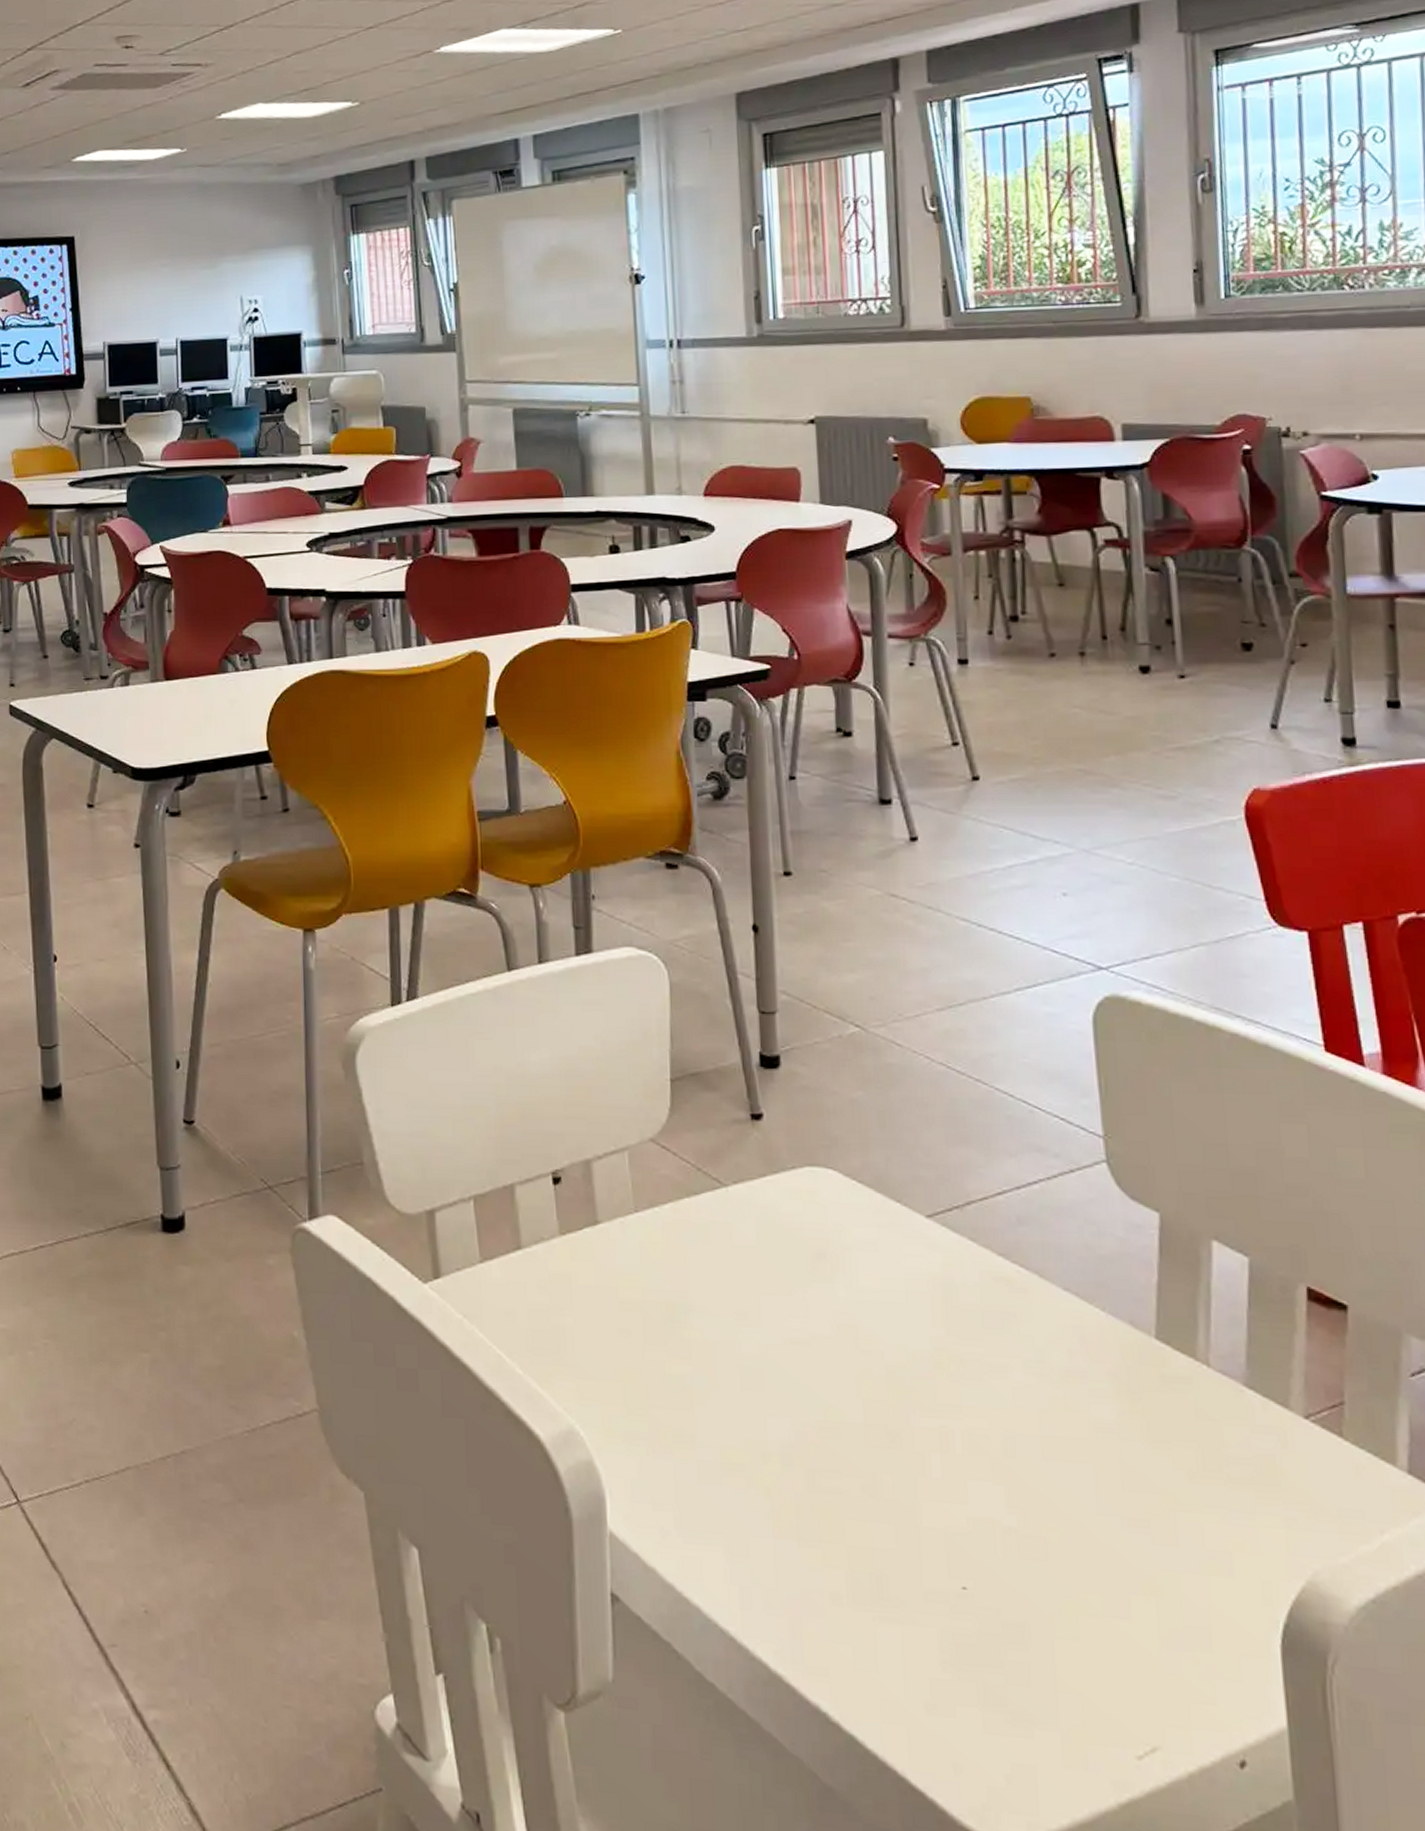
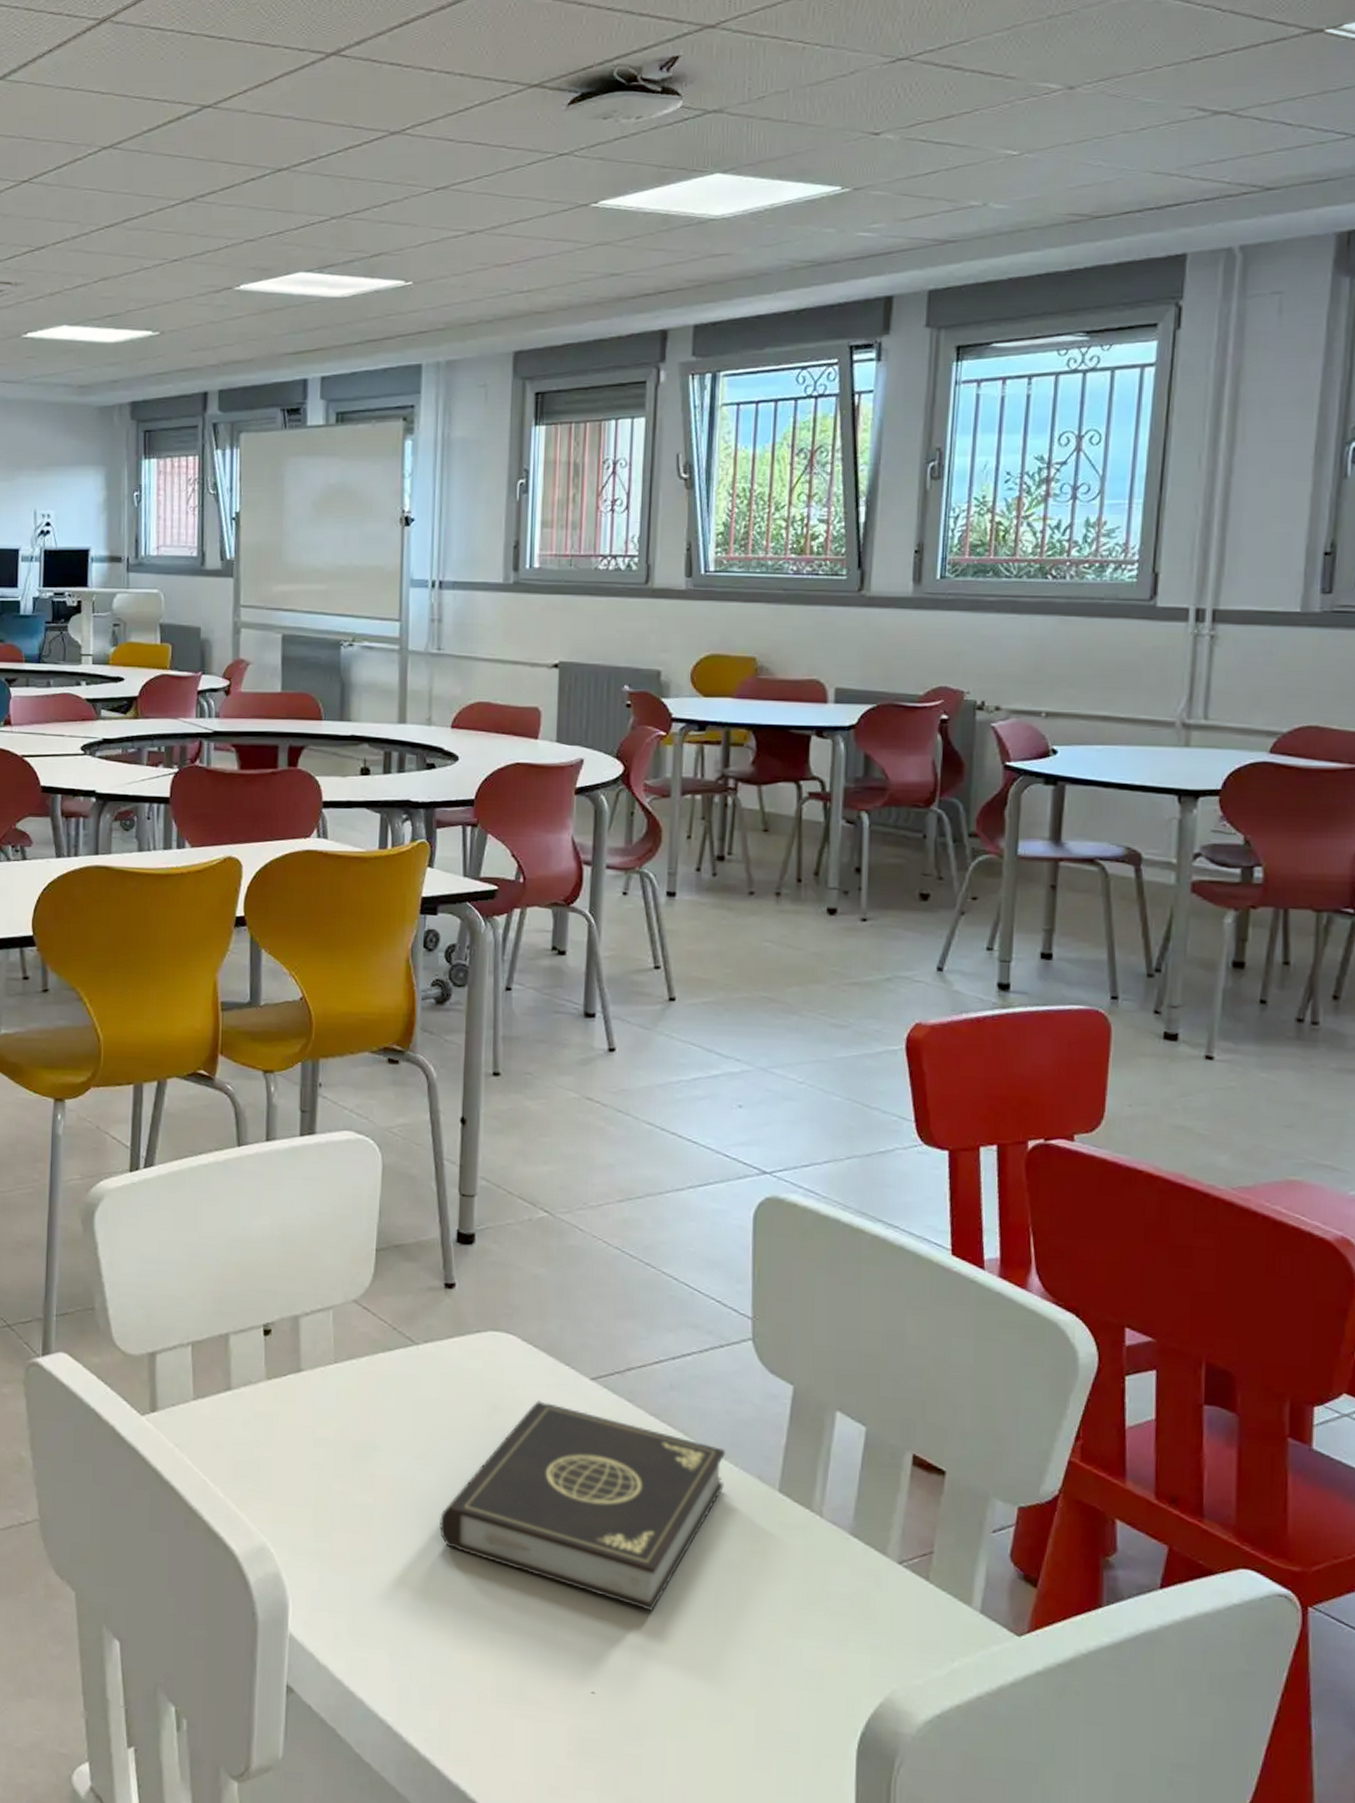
book: none [769,1244,1092,1487] -> present [439,1400,725,1611]

